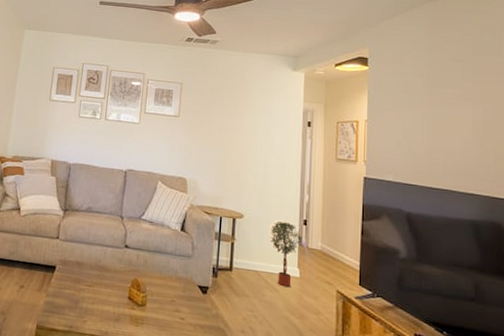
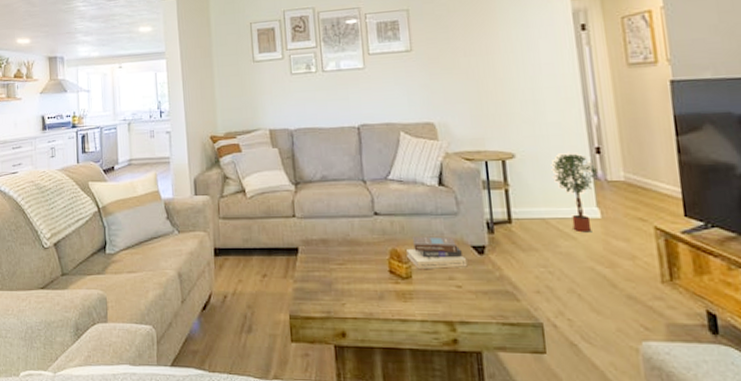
books: none [145,269,193,303] -> present [406,235,468,270]

